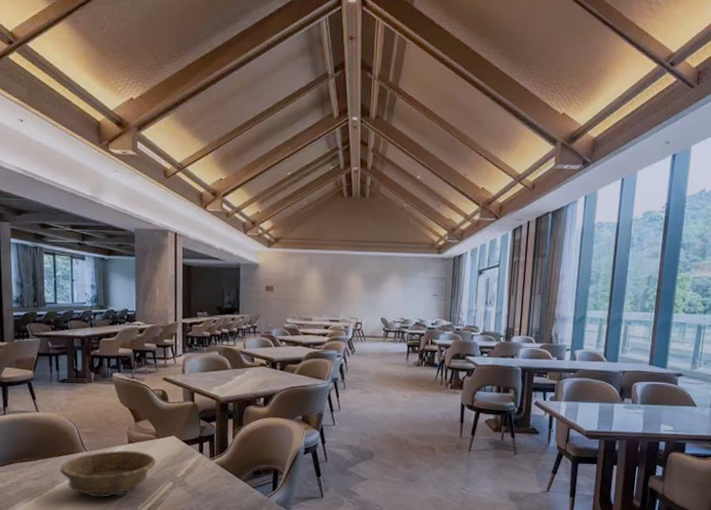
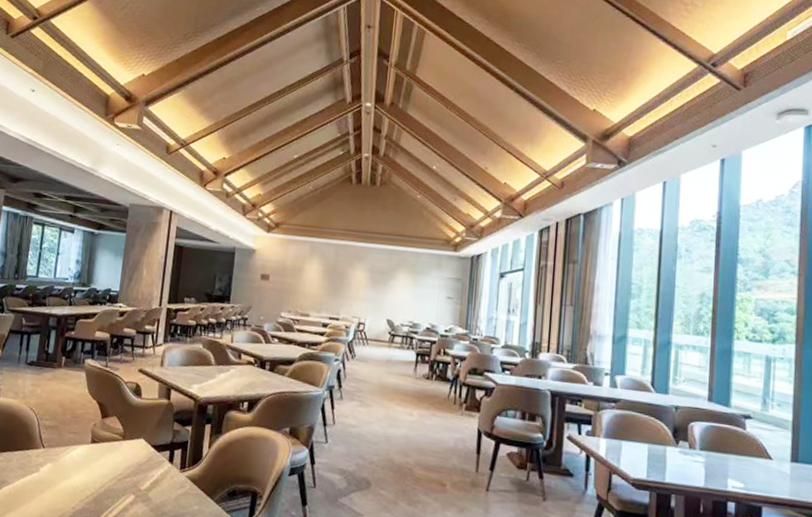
decorative bowl: present [60,450,156,498] -> none [11,450,119,507]

